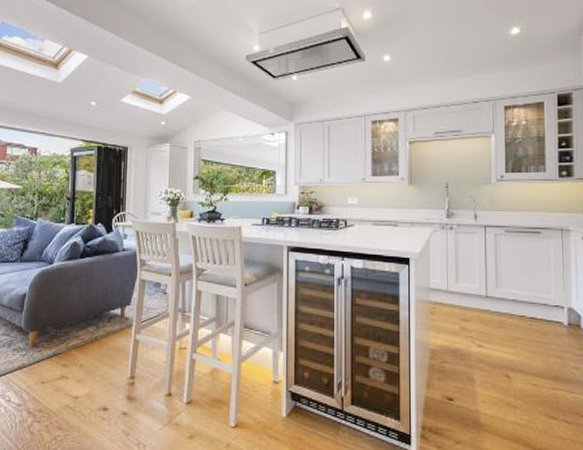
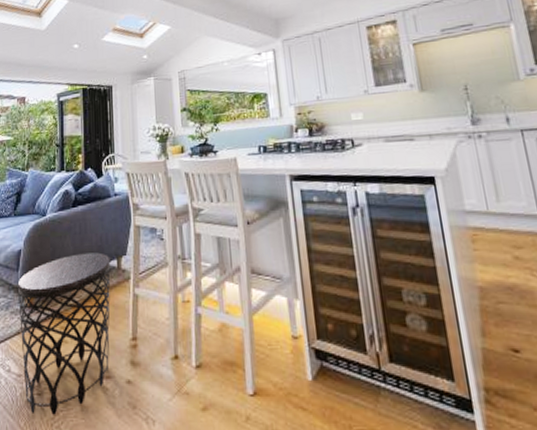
side table: none [21,301,115,439] -> present [17,252,111,415]

